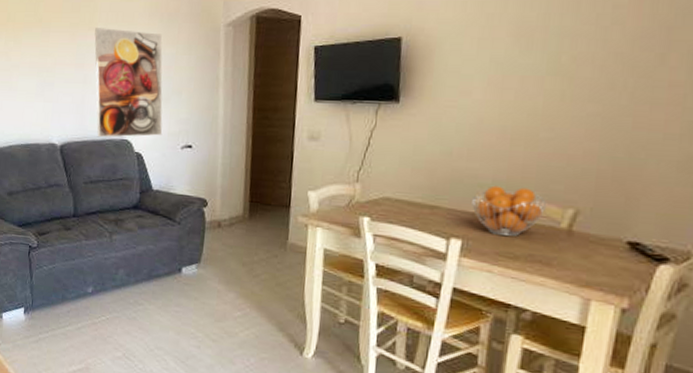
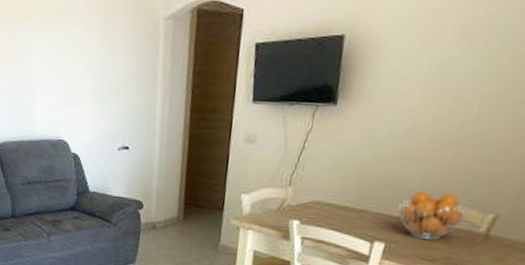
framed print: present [94,28,163,138] -> none [29,19,100,138]

